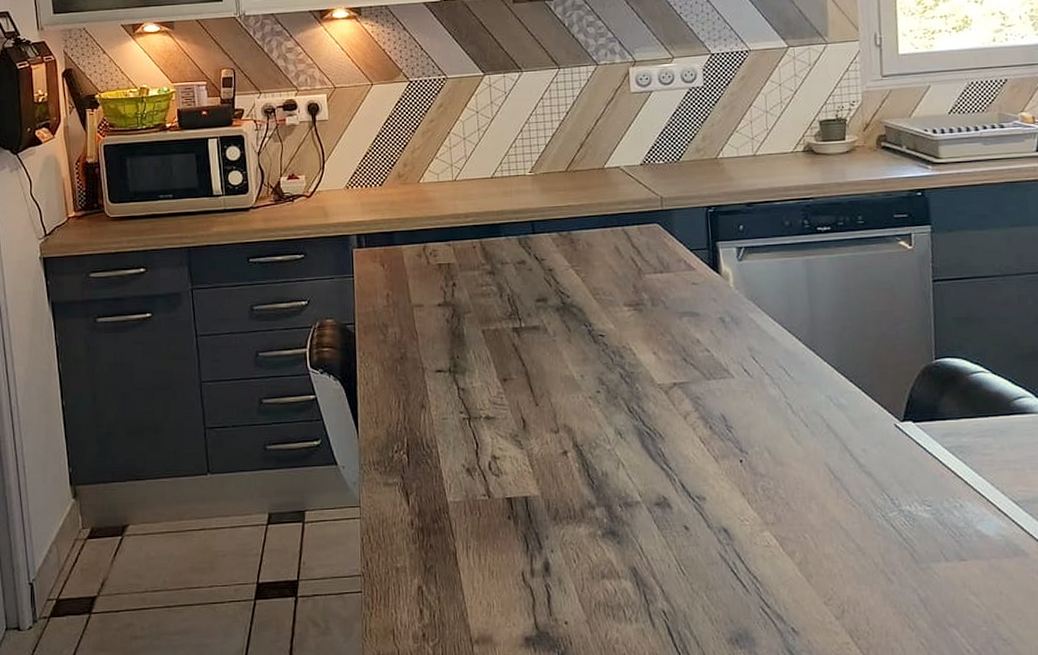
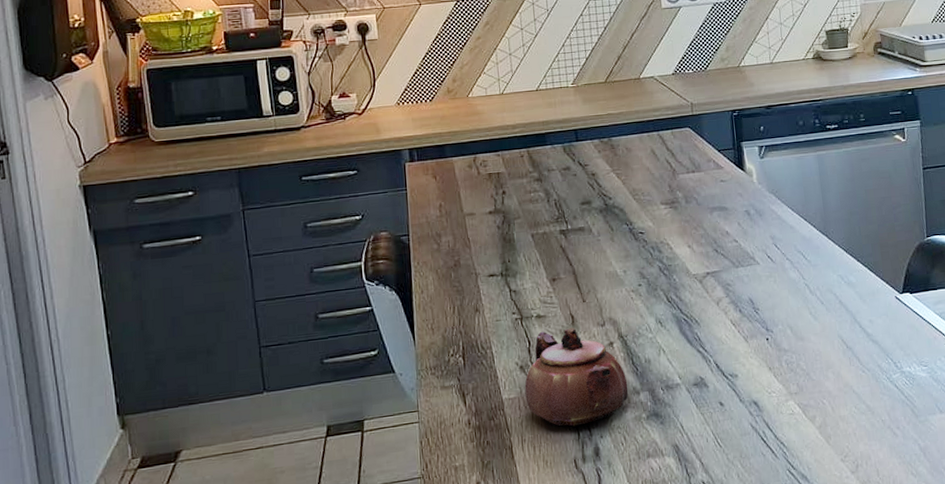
teapot: none [471,432,583,537] -> present [524,327,629,426]

